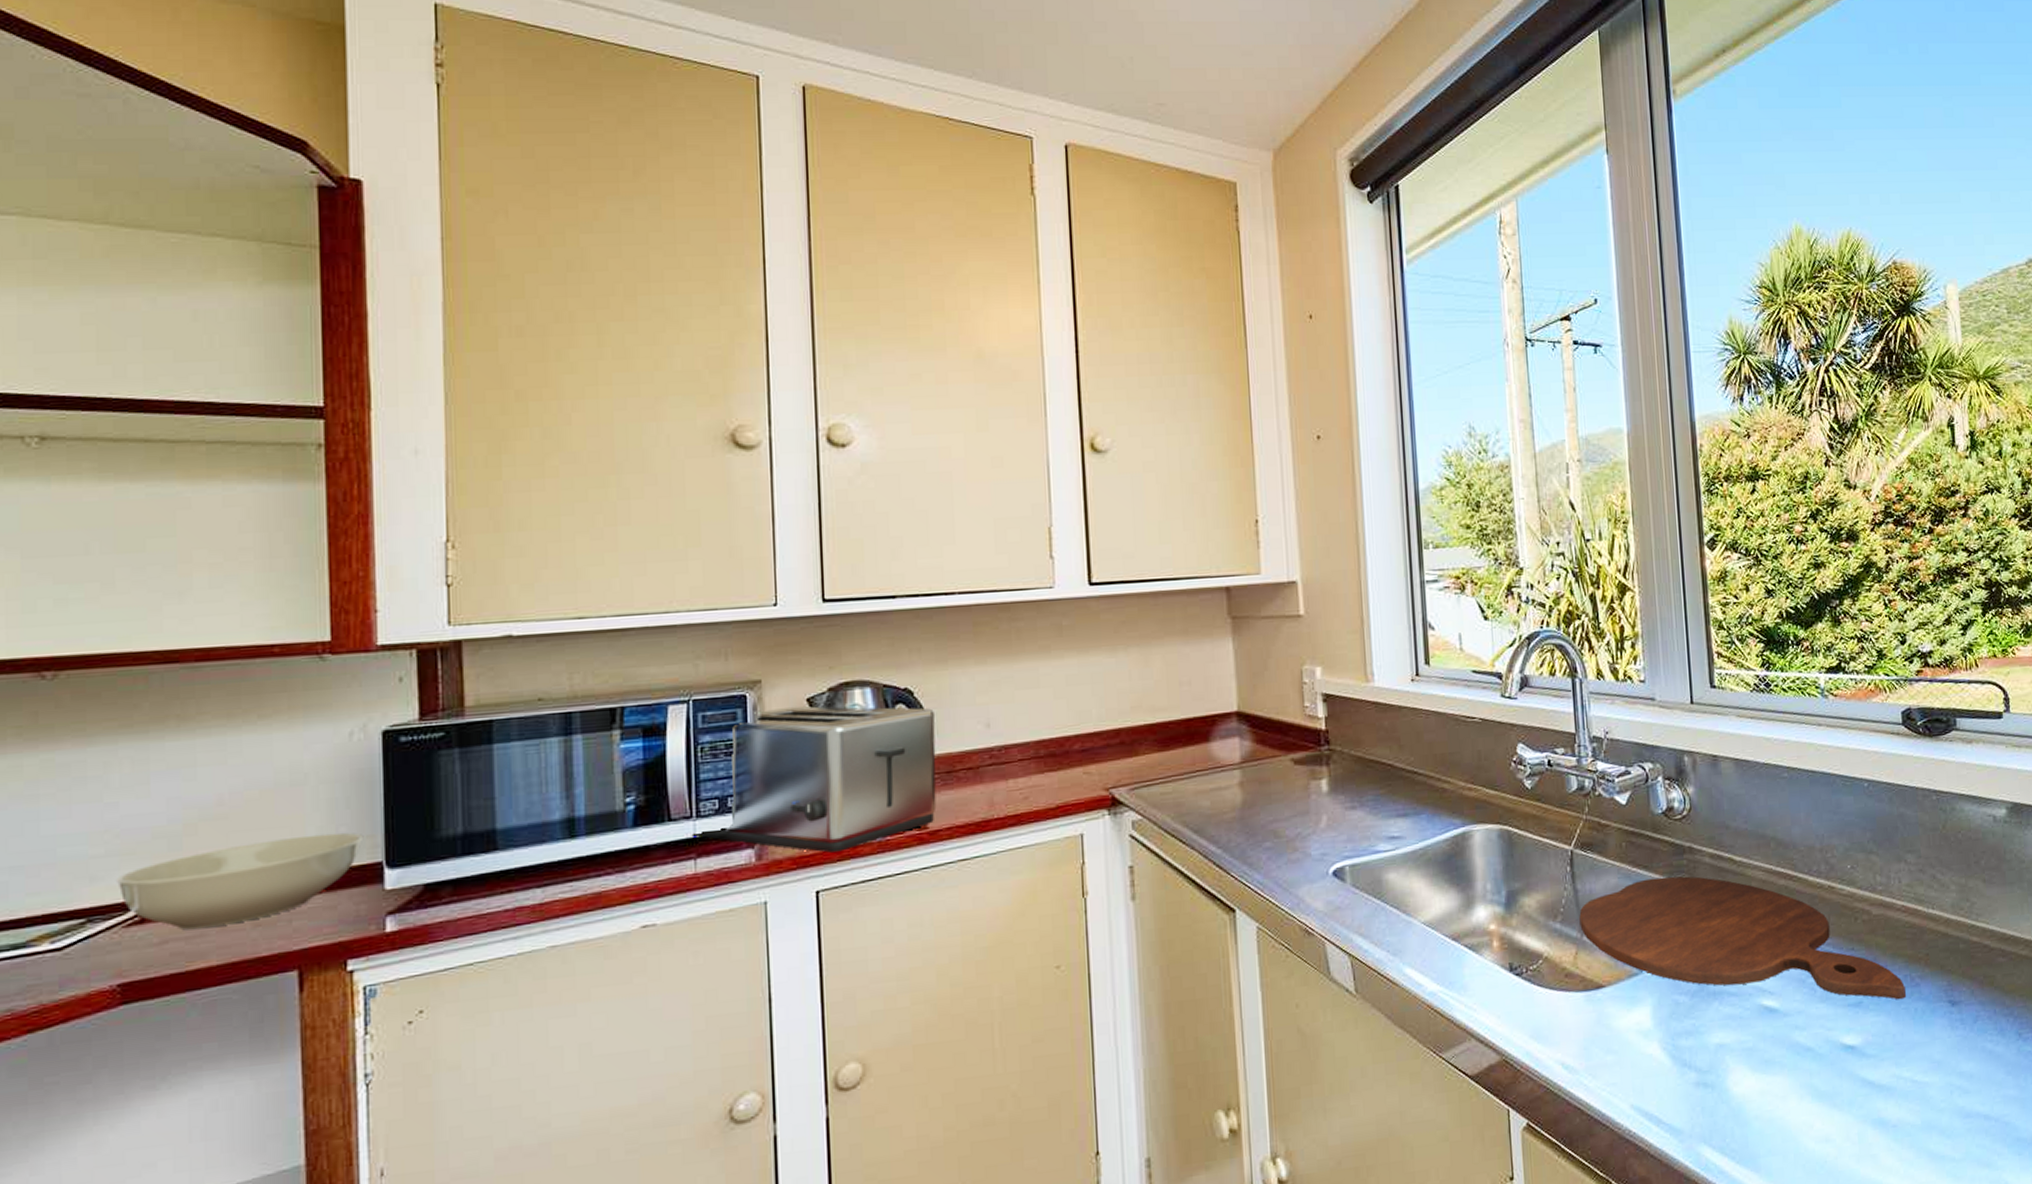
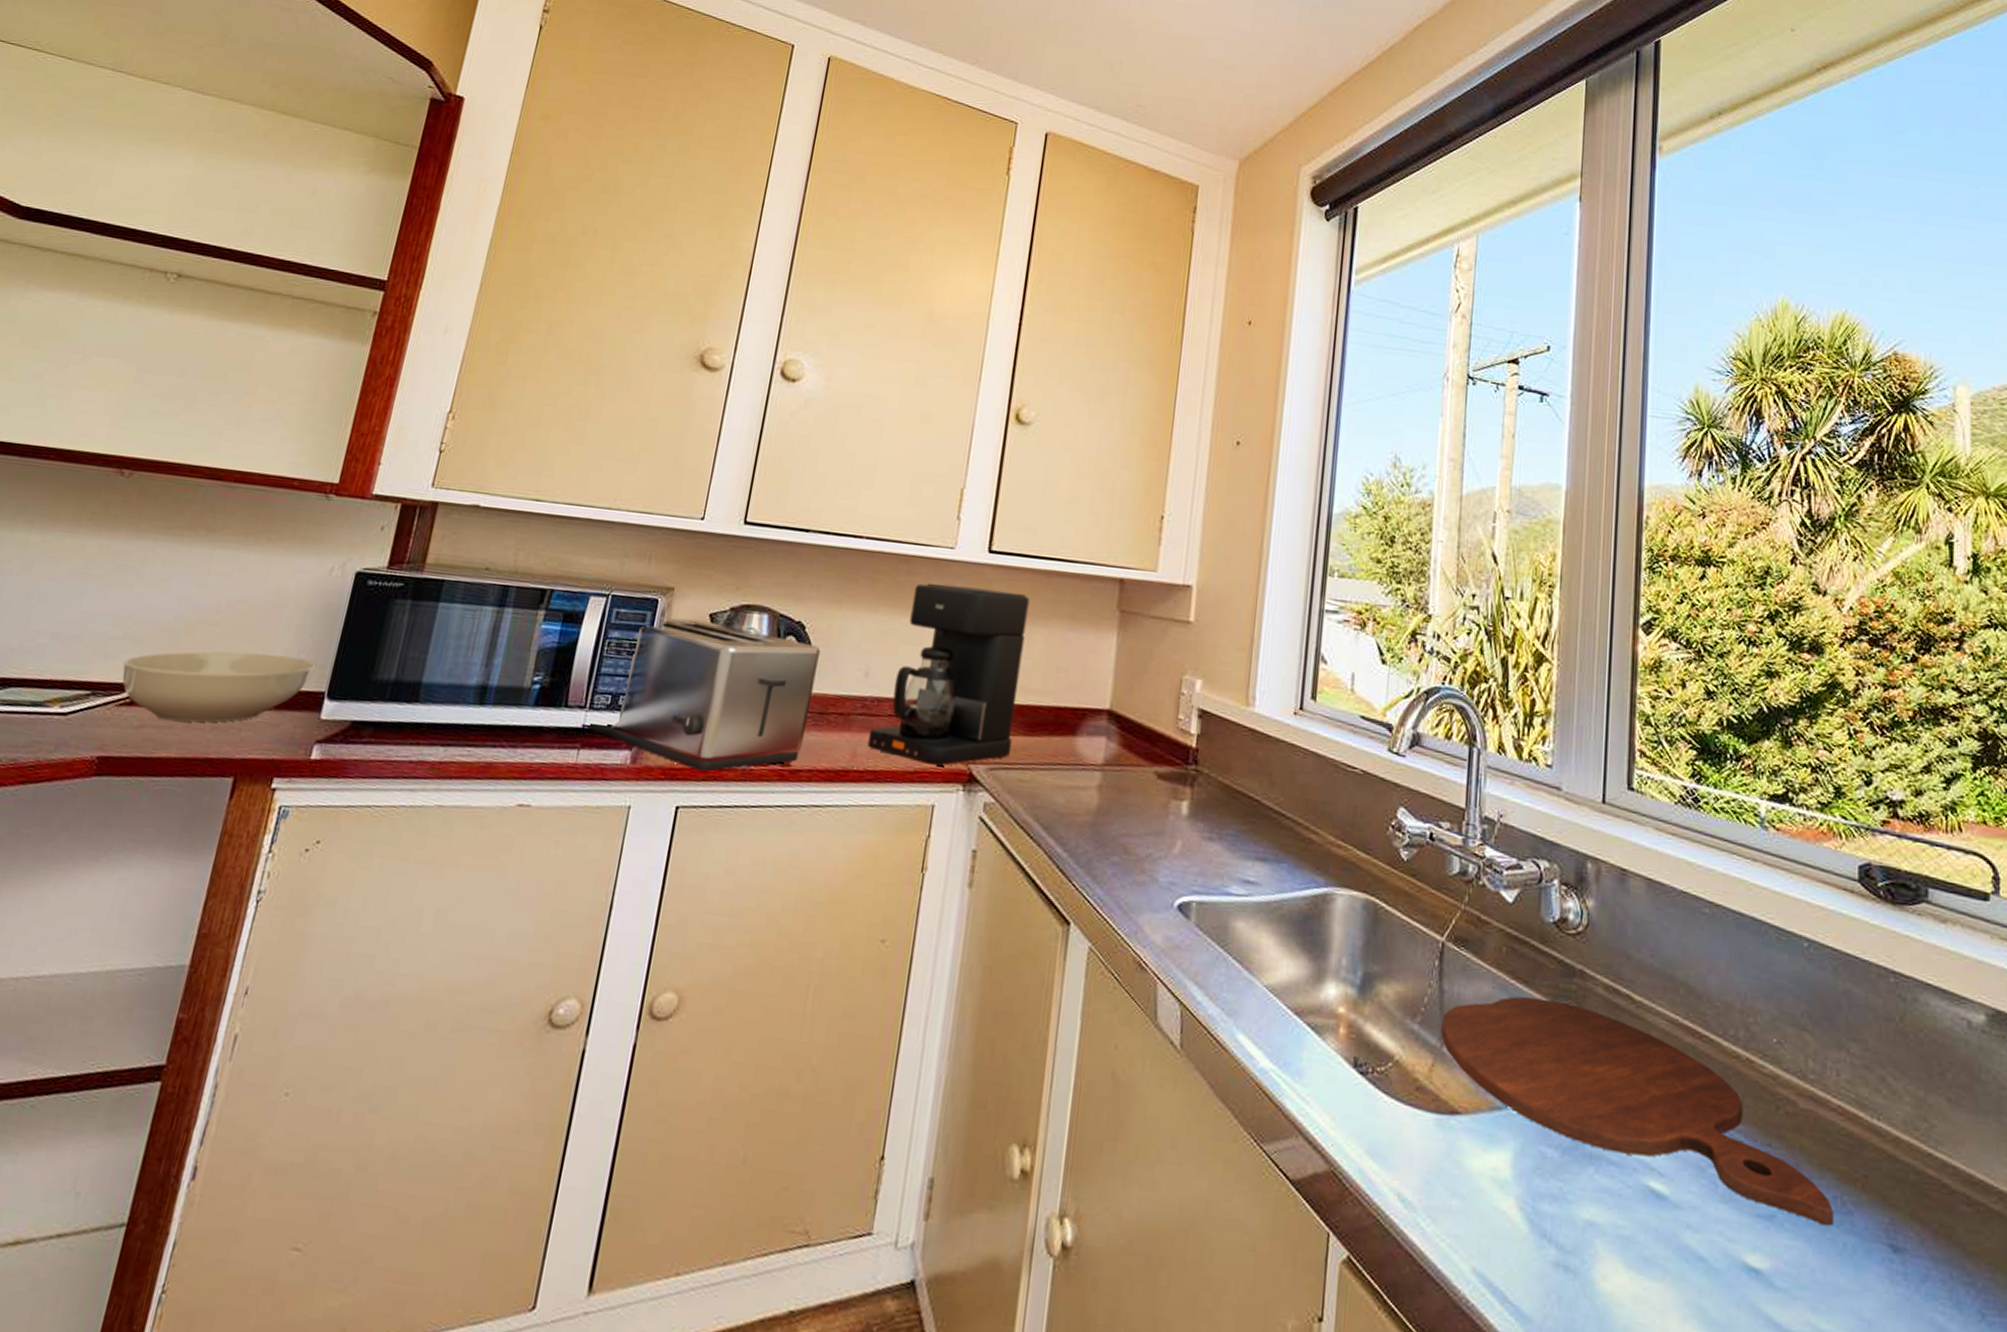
coffee maker: none [1002,618,1149,799] -> present [867,583,1030,767]

